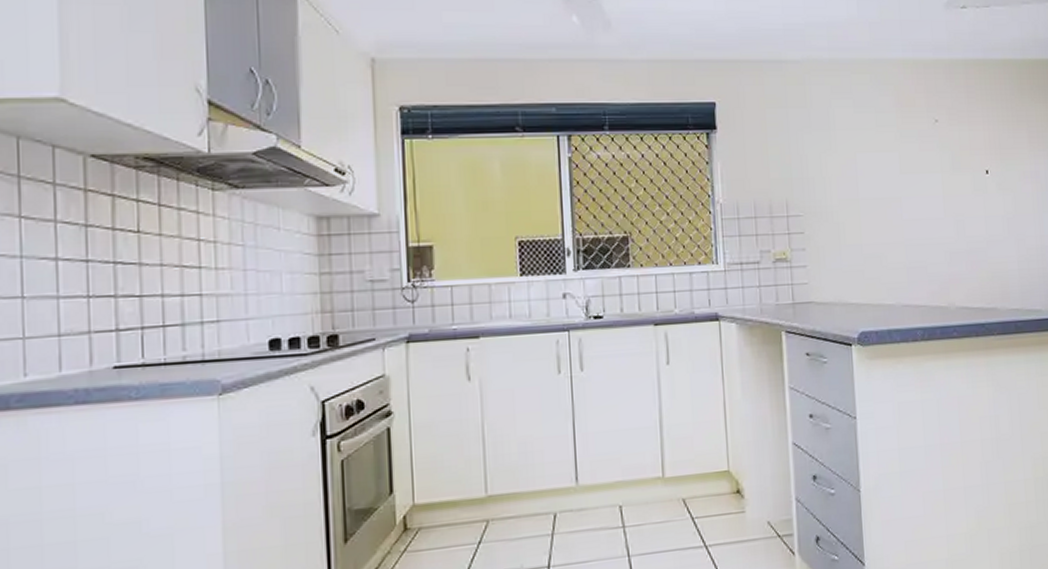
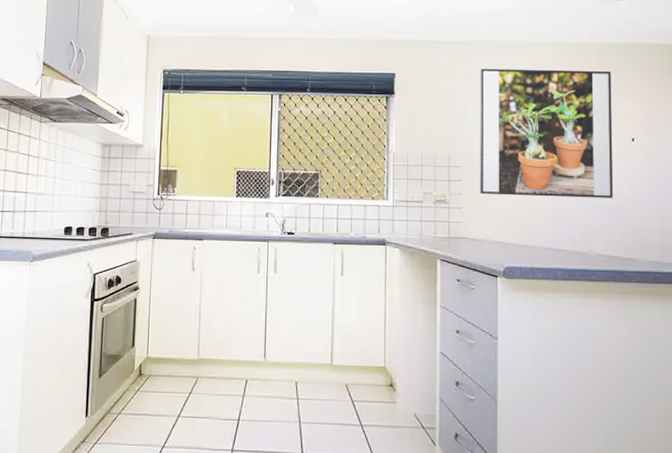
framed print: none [816,92,970,248] -> present [480,68,614,198]

